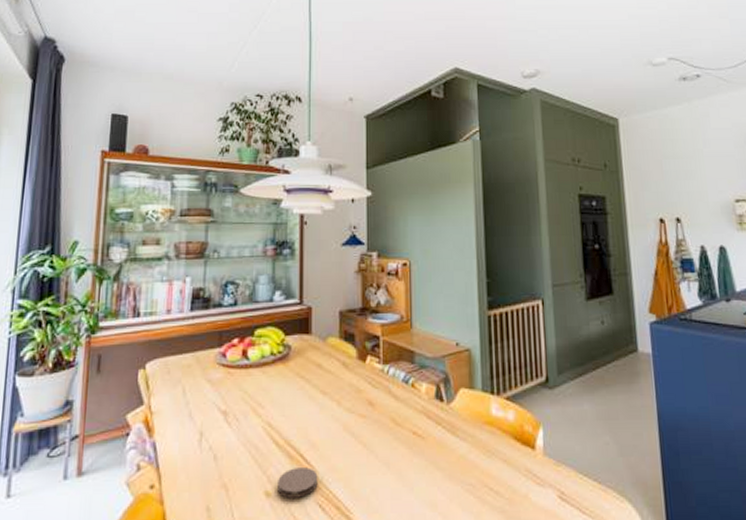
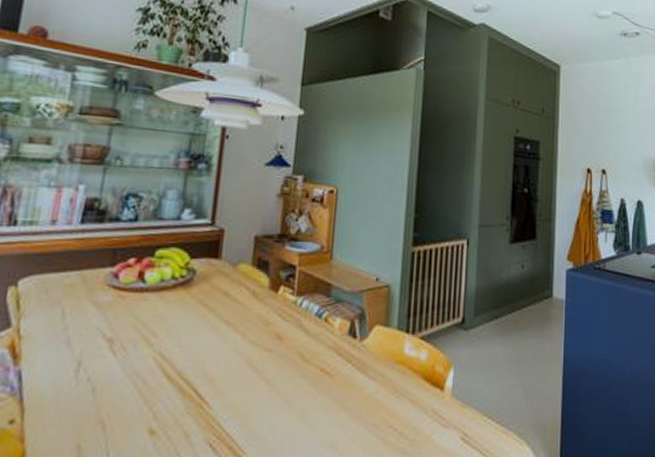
coaster: present [278,467,318,498] -> none [164,404,212,437]

